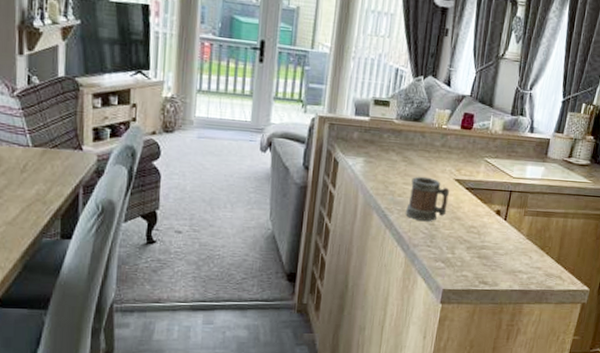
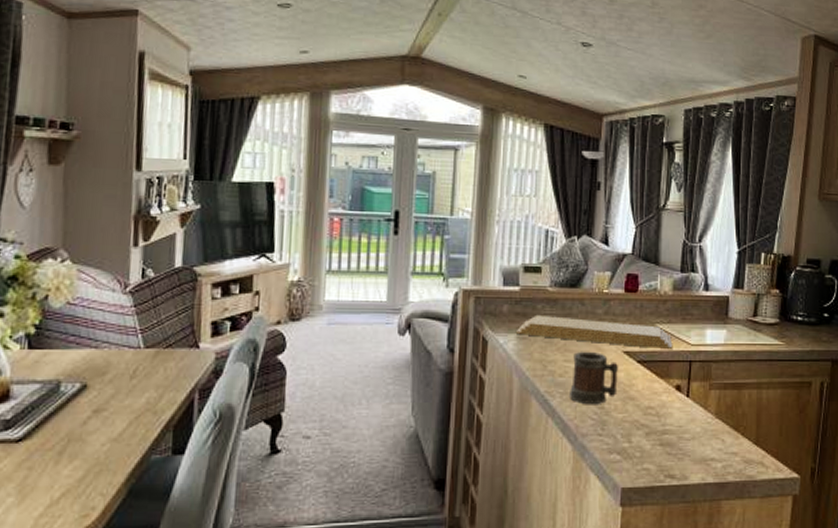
cutting board: none [363,142,498,181] -> present [515,314,673,350]

